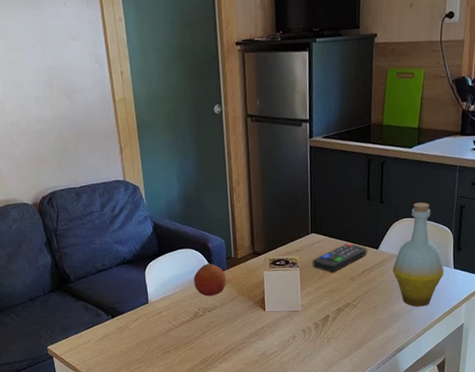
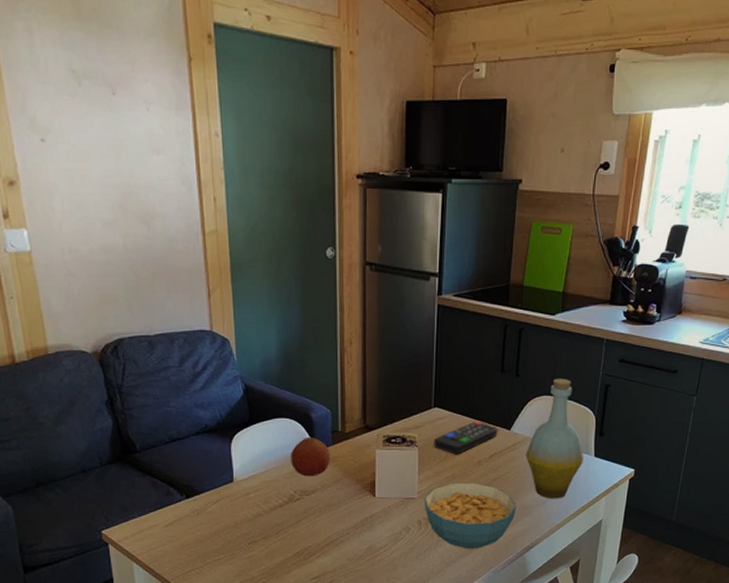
cereal bowl: none [306,296,387,352] -> present [423,482,516,549]

